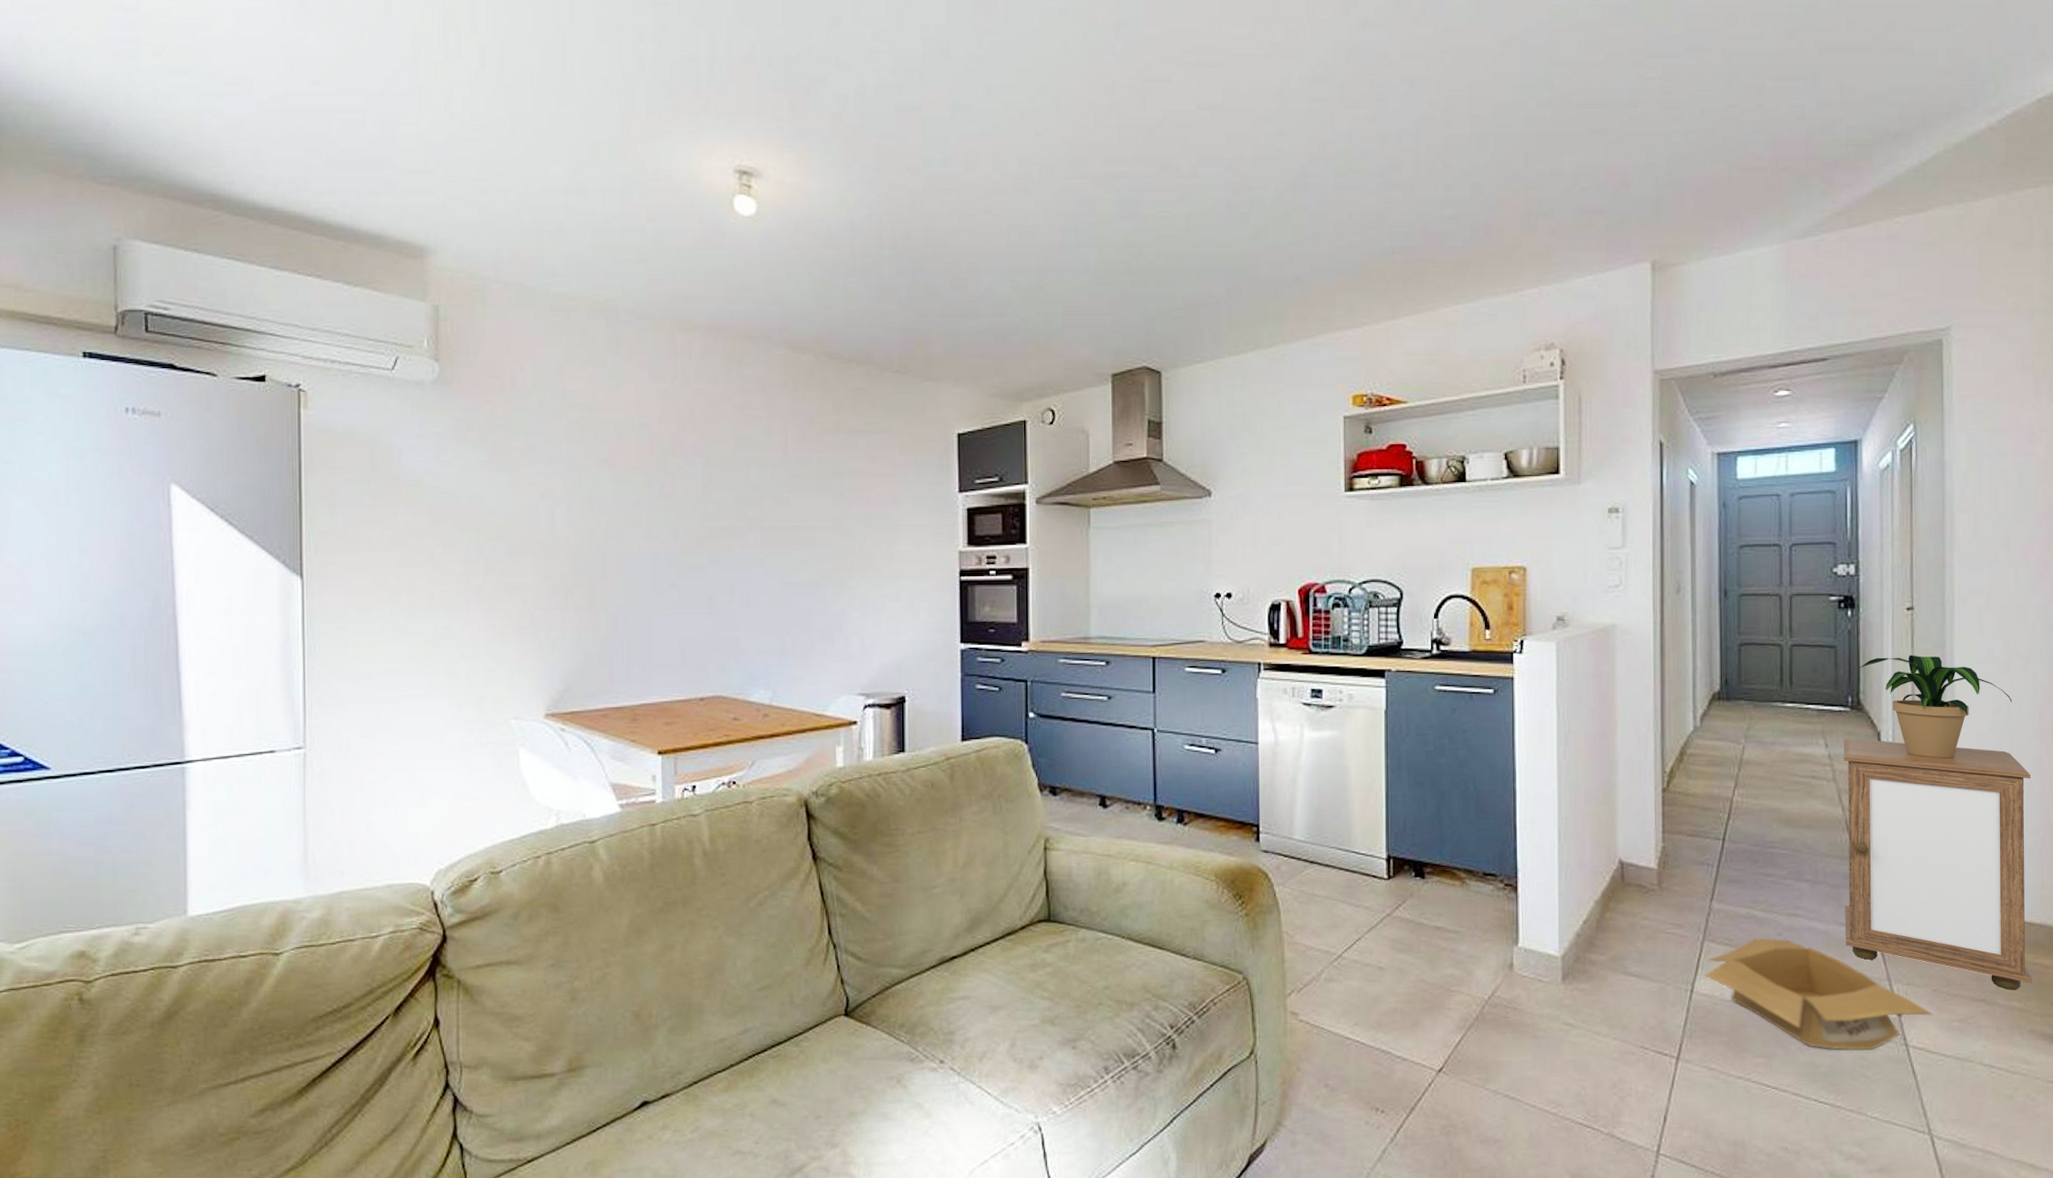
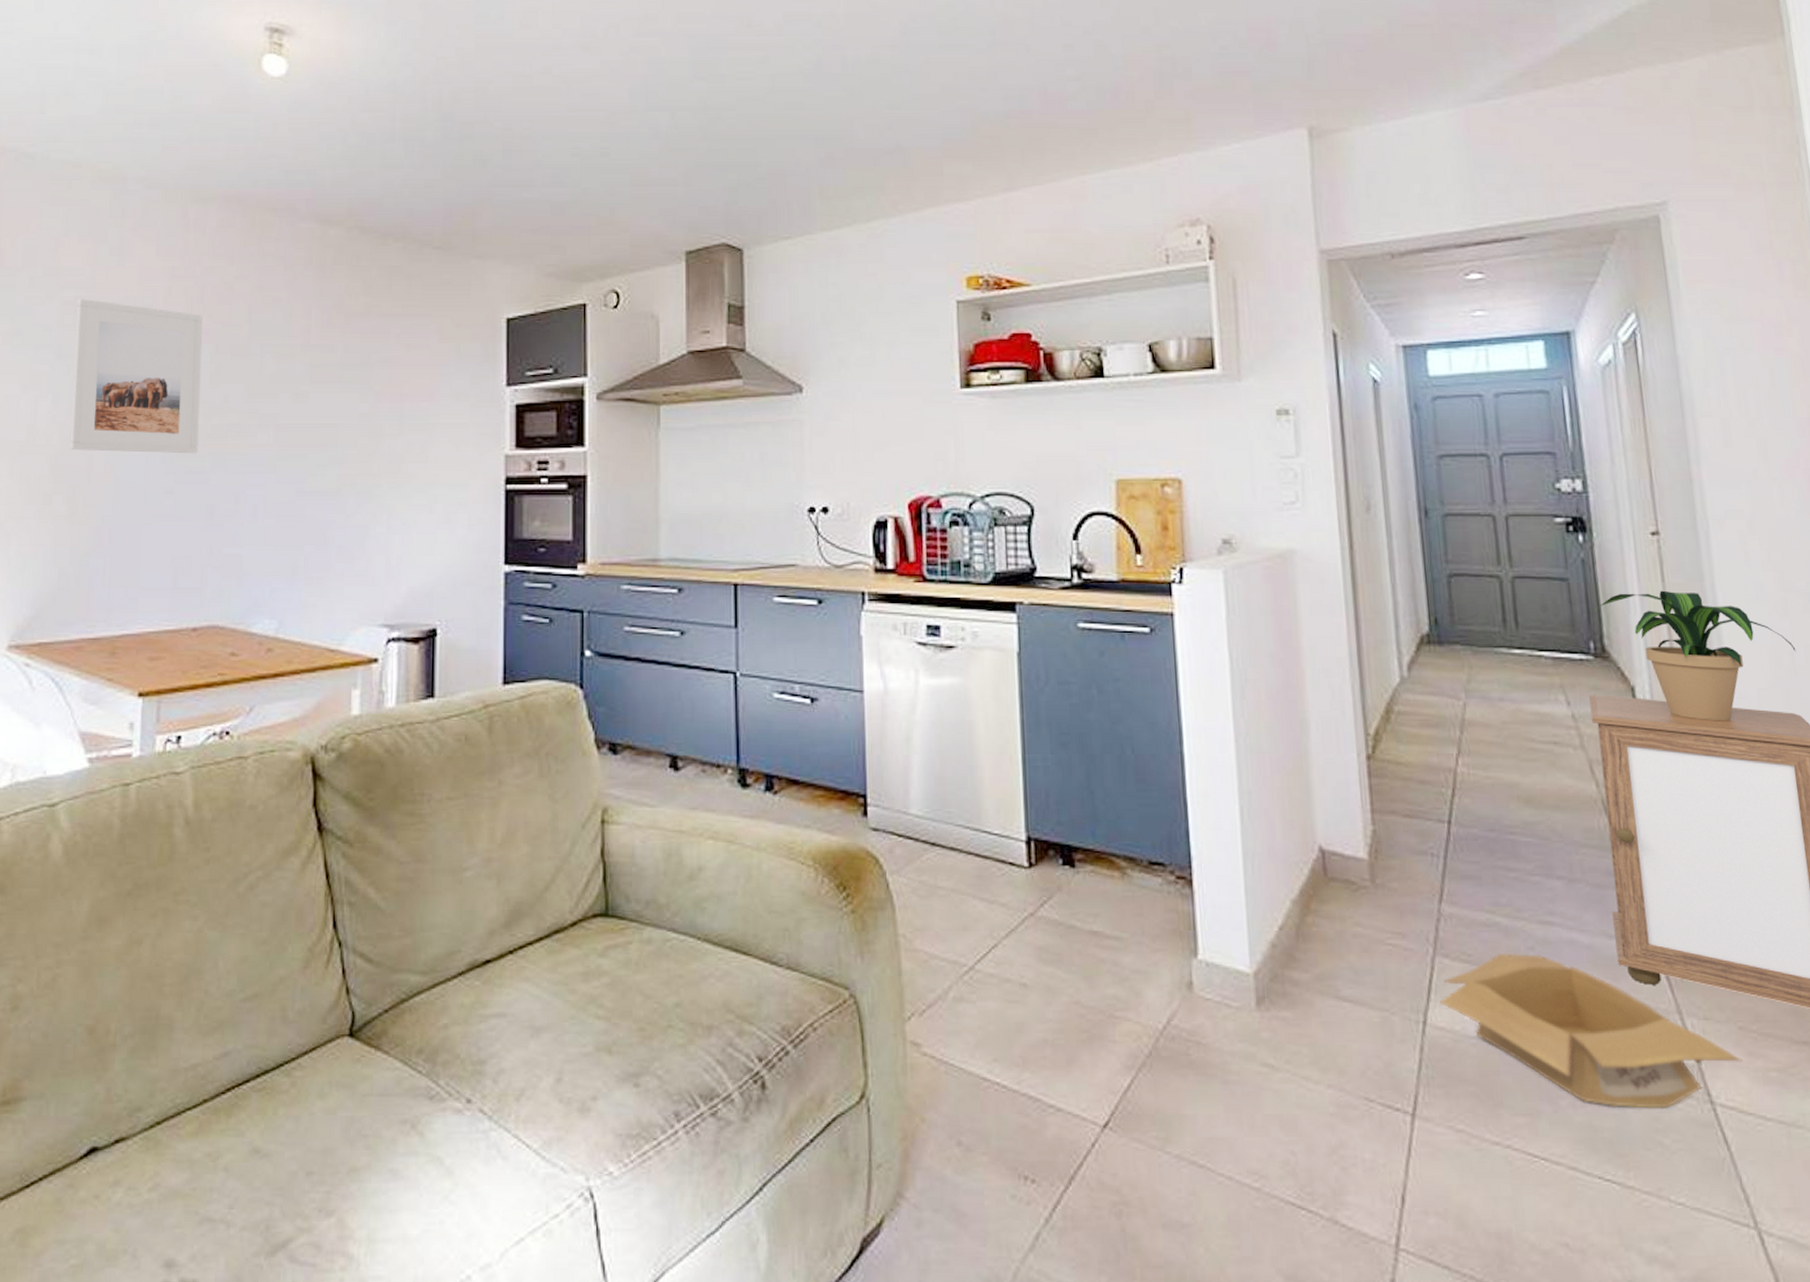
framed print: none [583,418,696,553] -> present [69,298,203,454]

